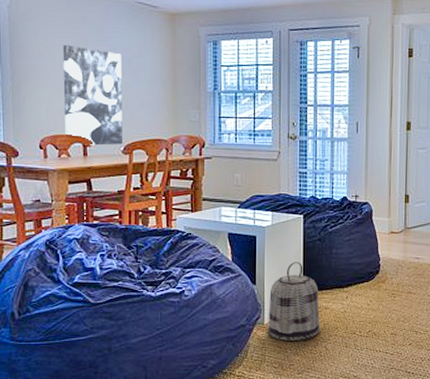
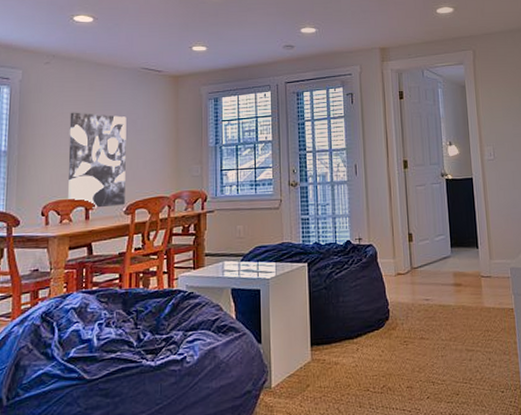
basket: present [268,262,321,341] -> none [275,314,332,406]

